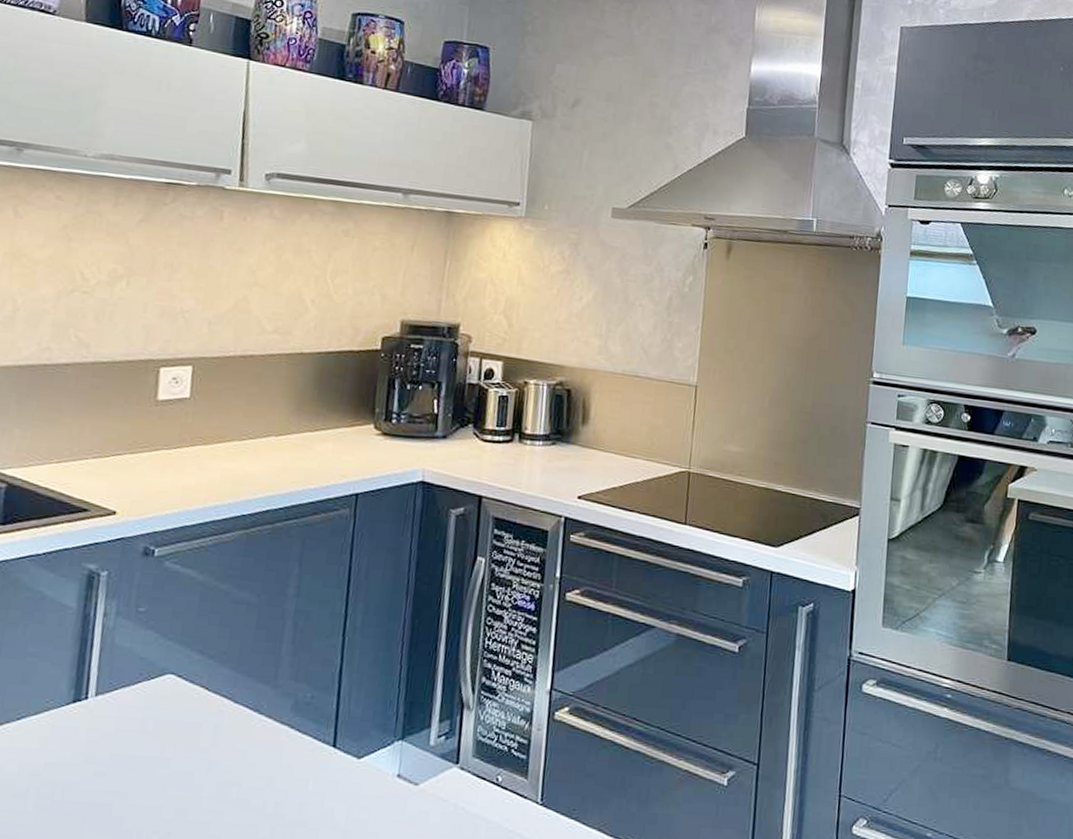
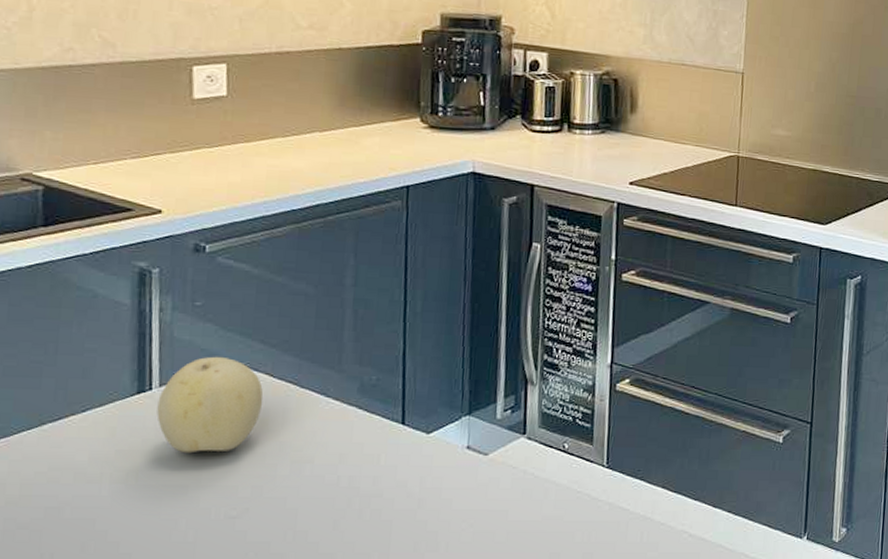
fruit: none [89,665,197,770] -> present [156,356,264,454]

